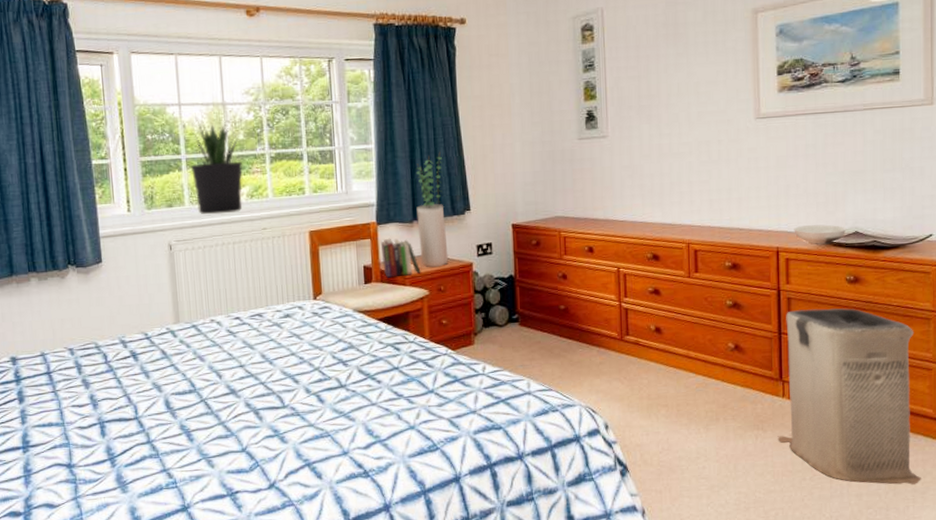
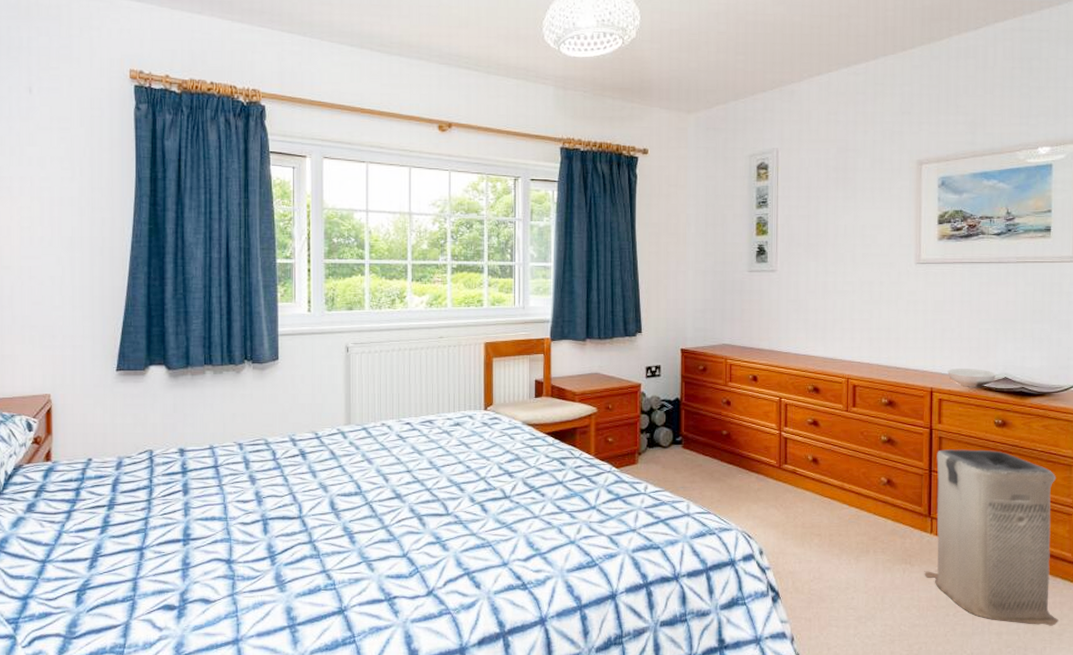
planter: present [190,120,243,215] -> none [373,227,425,320]
books: present [380,238,421,278] -> none [553,354,591,393]
vase: present [415,151,449,268] -> none [590,273,618,386]

